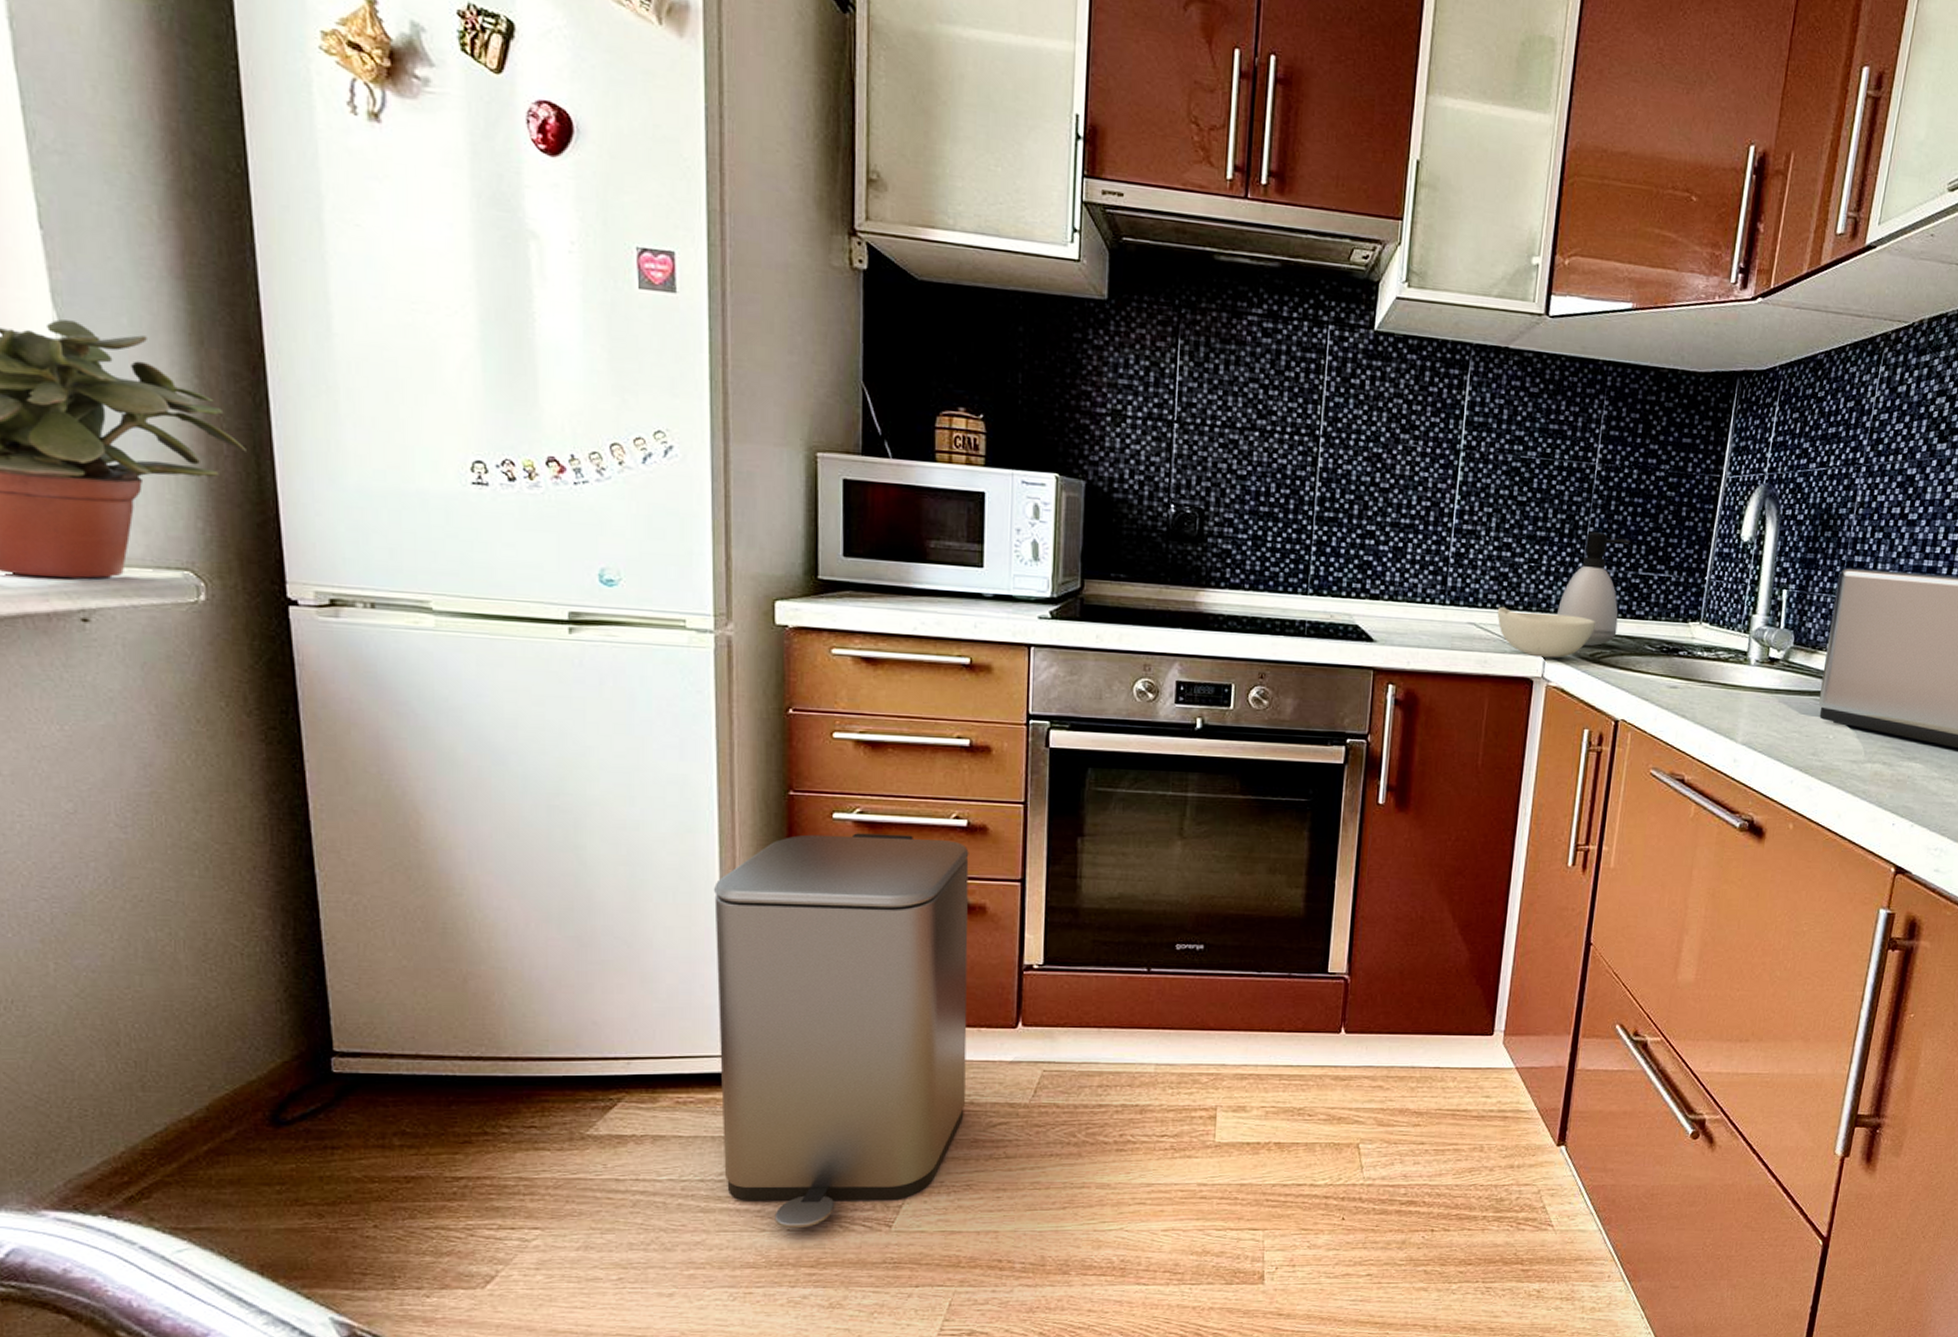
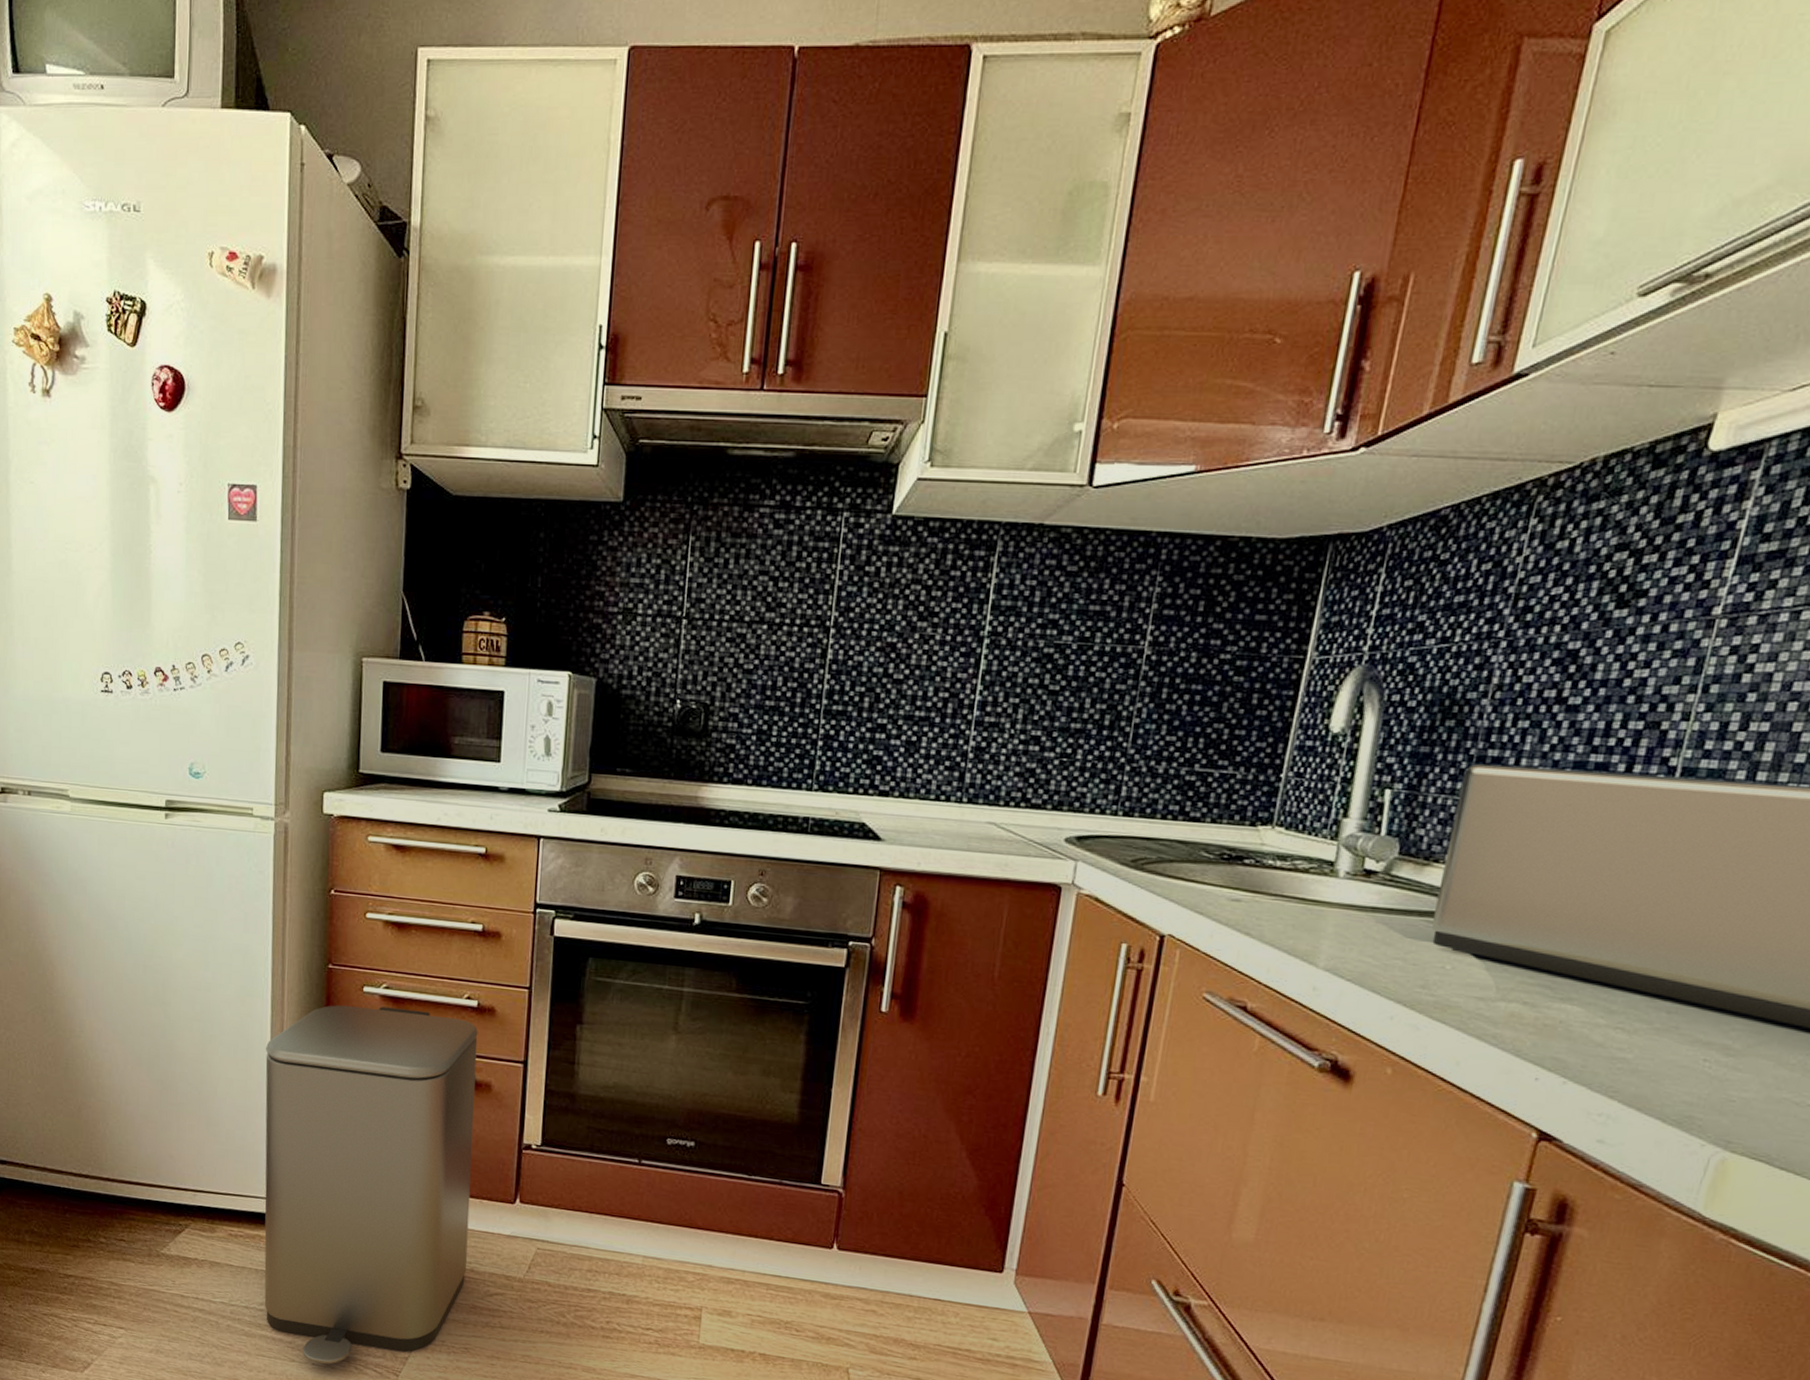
bowl: present [1497,606,1597,658] -> none [1021,805,1141,864]
soap dispenser: present [1556,532,1630,646] -> none [1091,723,1186,851]

